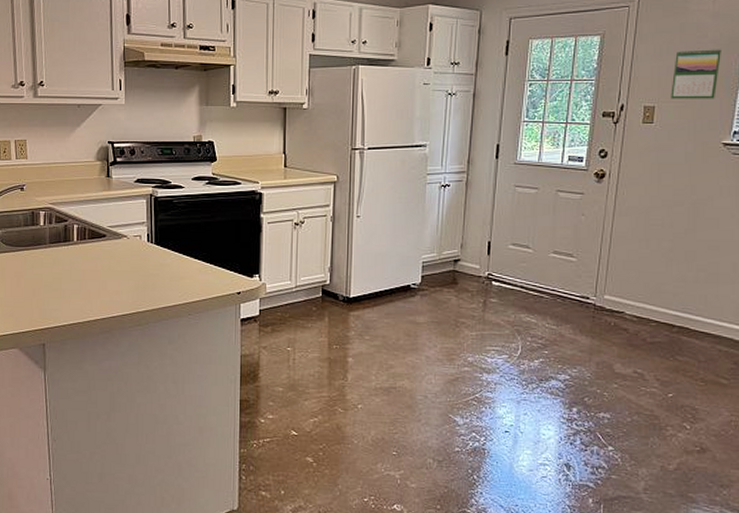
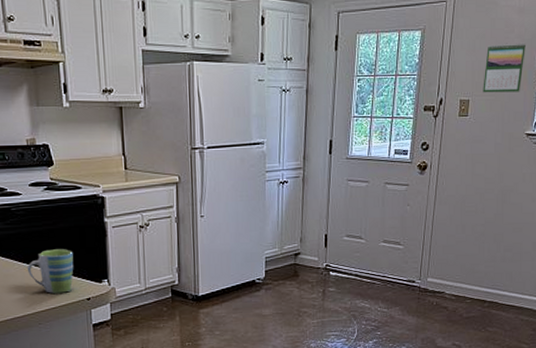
mug: none [182,242,228,285] -> present [27,249,74,293]

